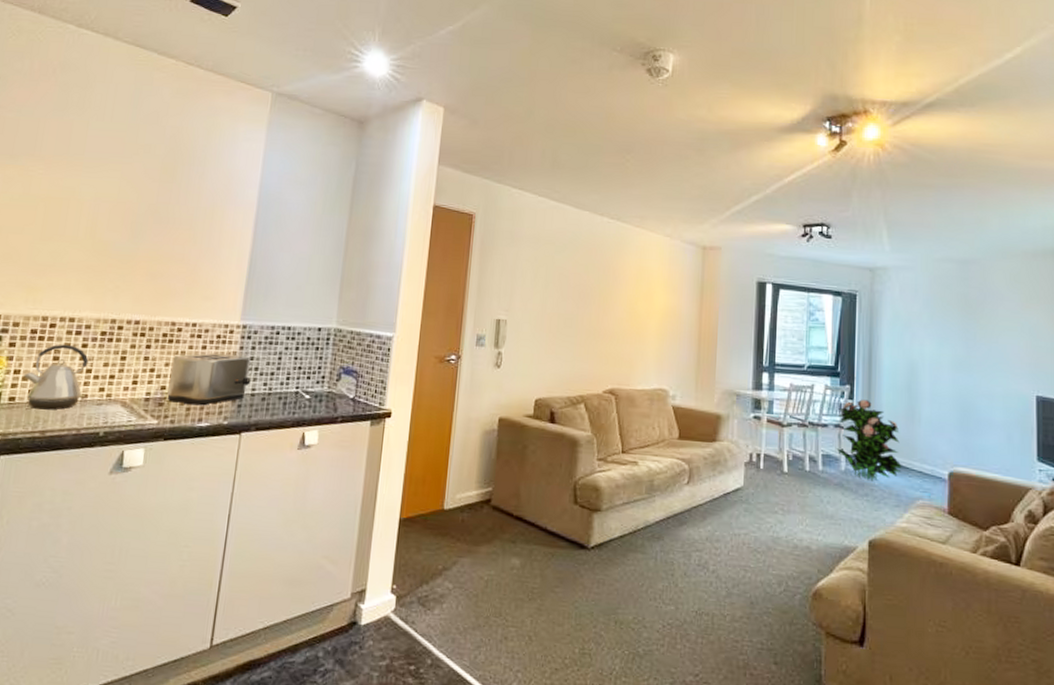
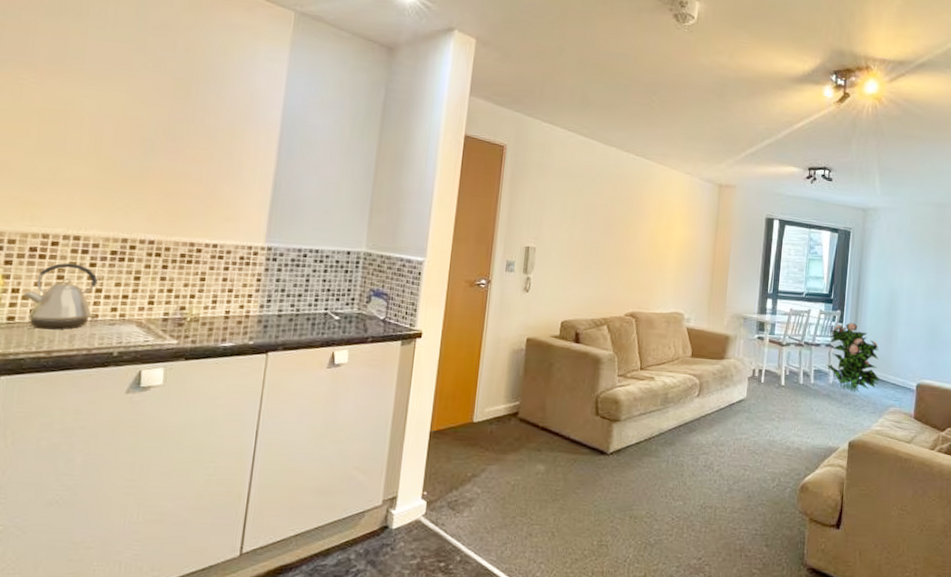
toaster: present [167,353,251,405] -> none [187,274,278,325]

